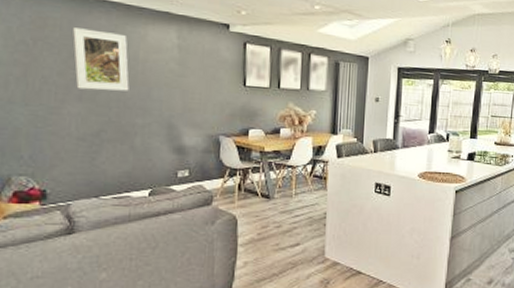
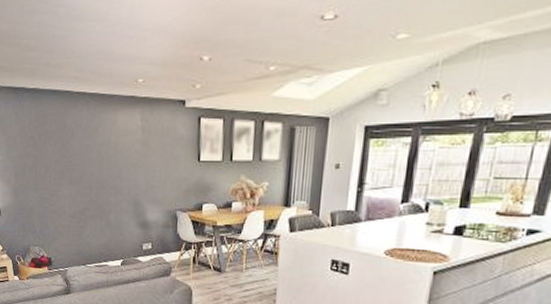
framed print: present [73,27,129,91] -> none [64,120,105,174]

